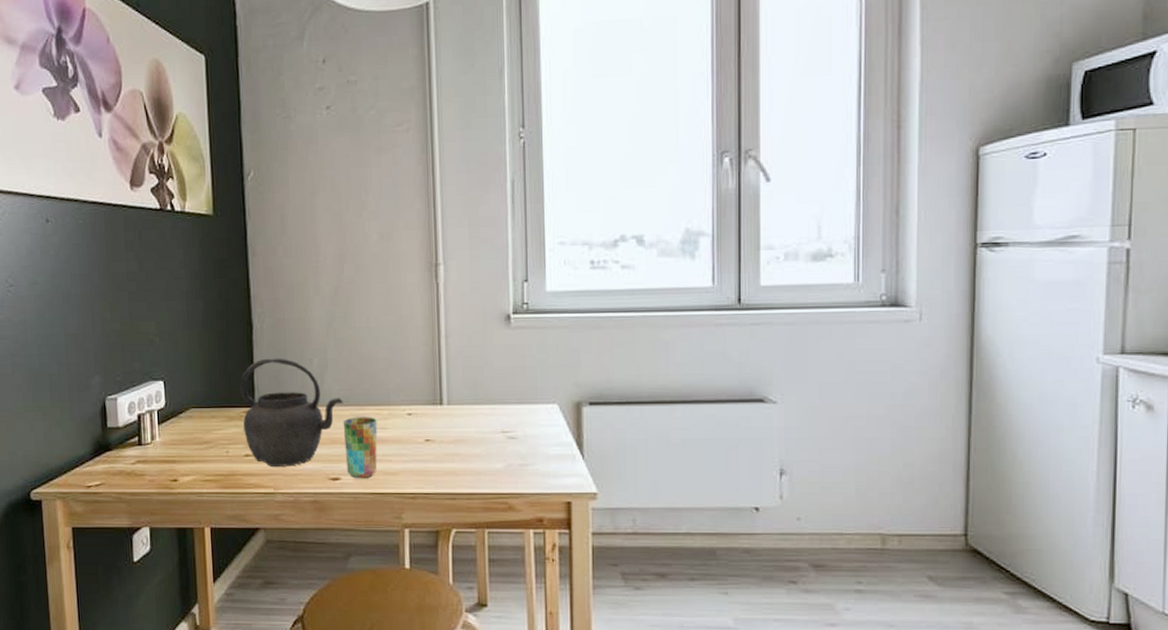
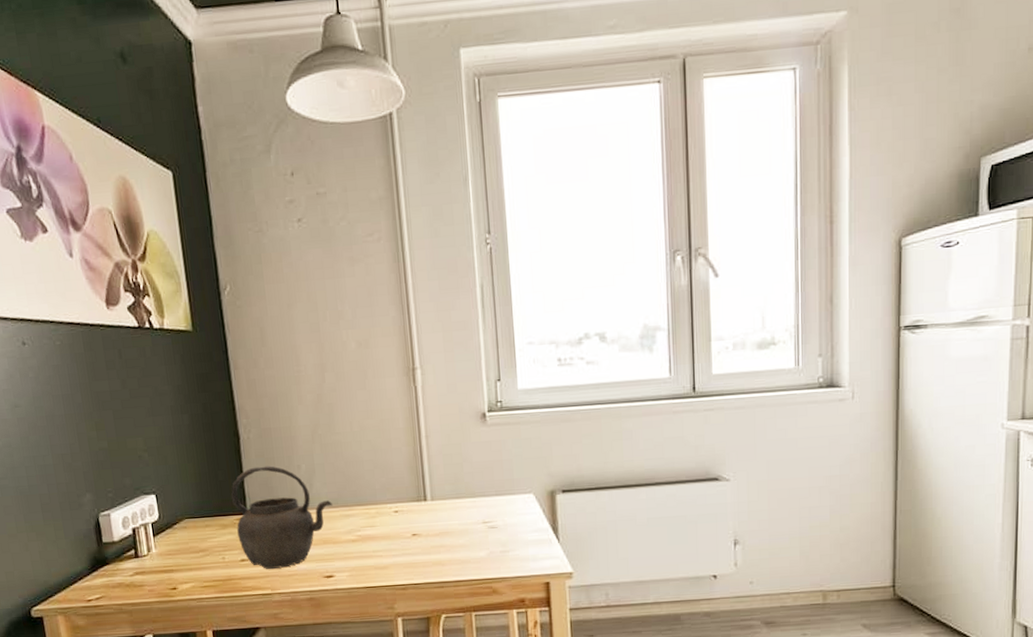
cup: present [343,417,378,478] -> none [333,516,368,574]

